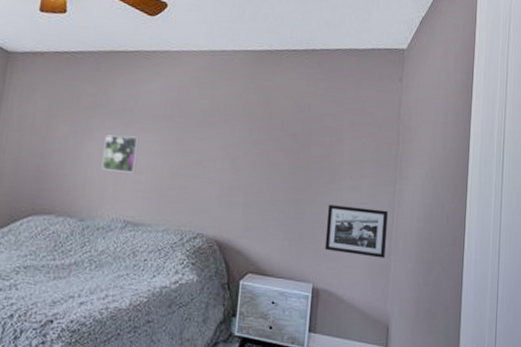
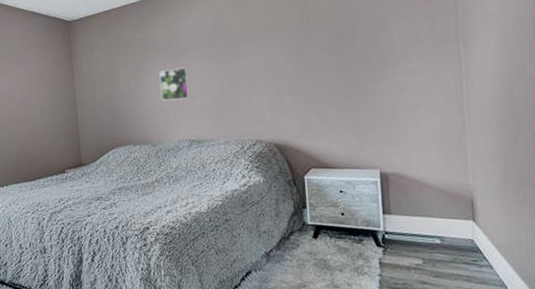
picture frame: present [324,204,388,259] -> none [384,86,458,136]

